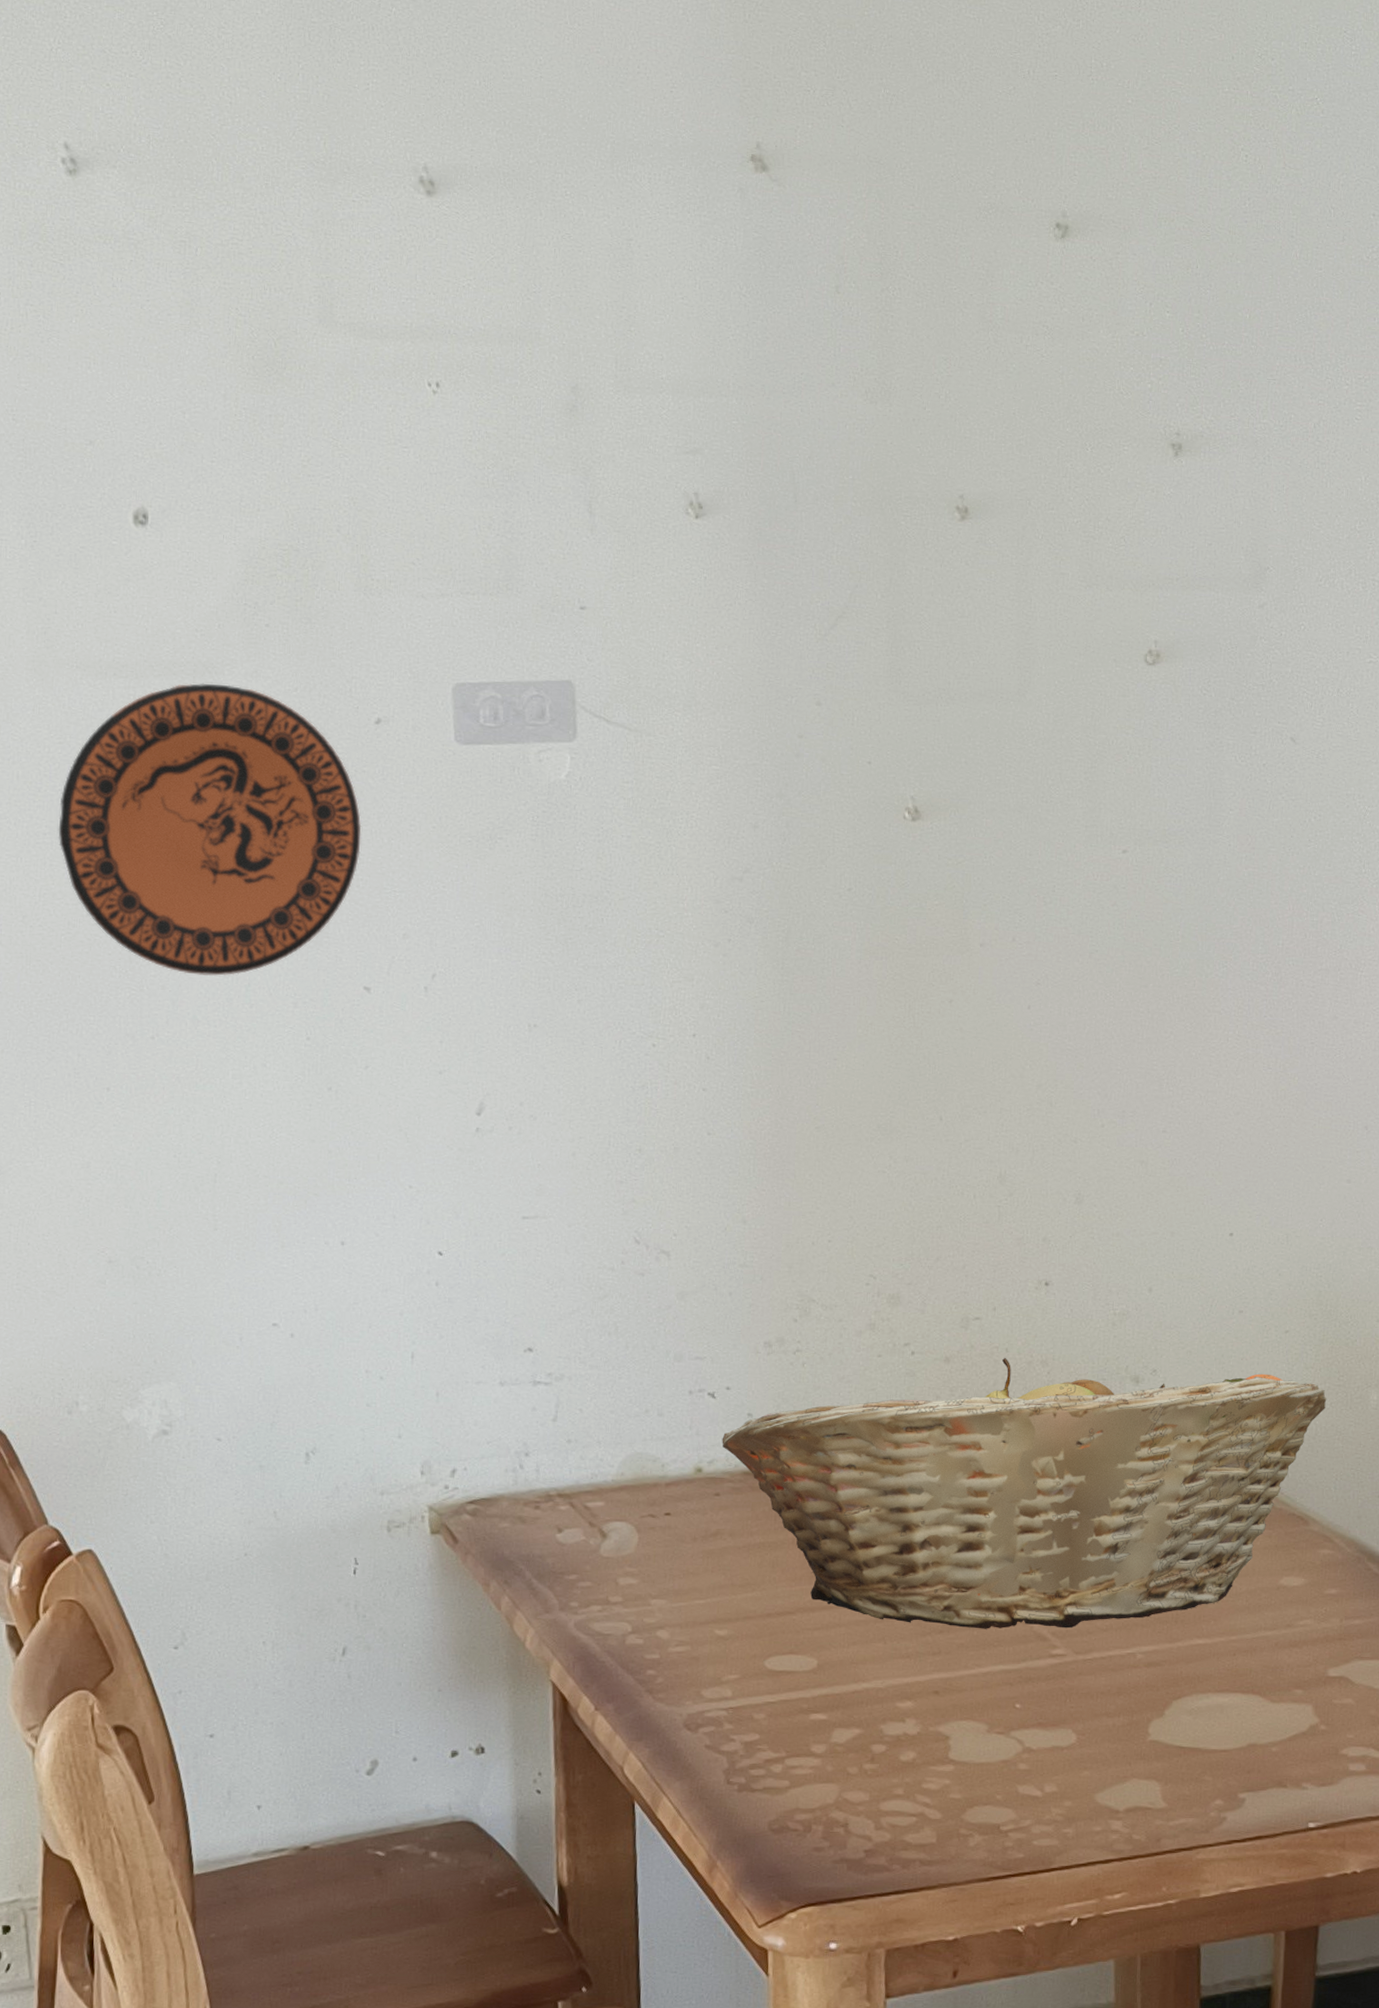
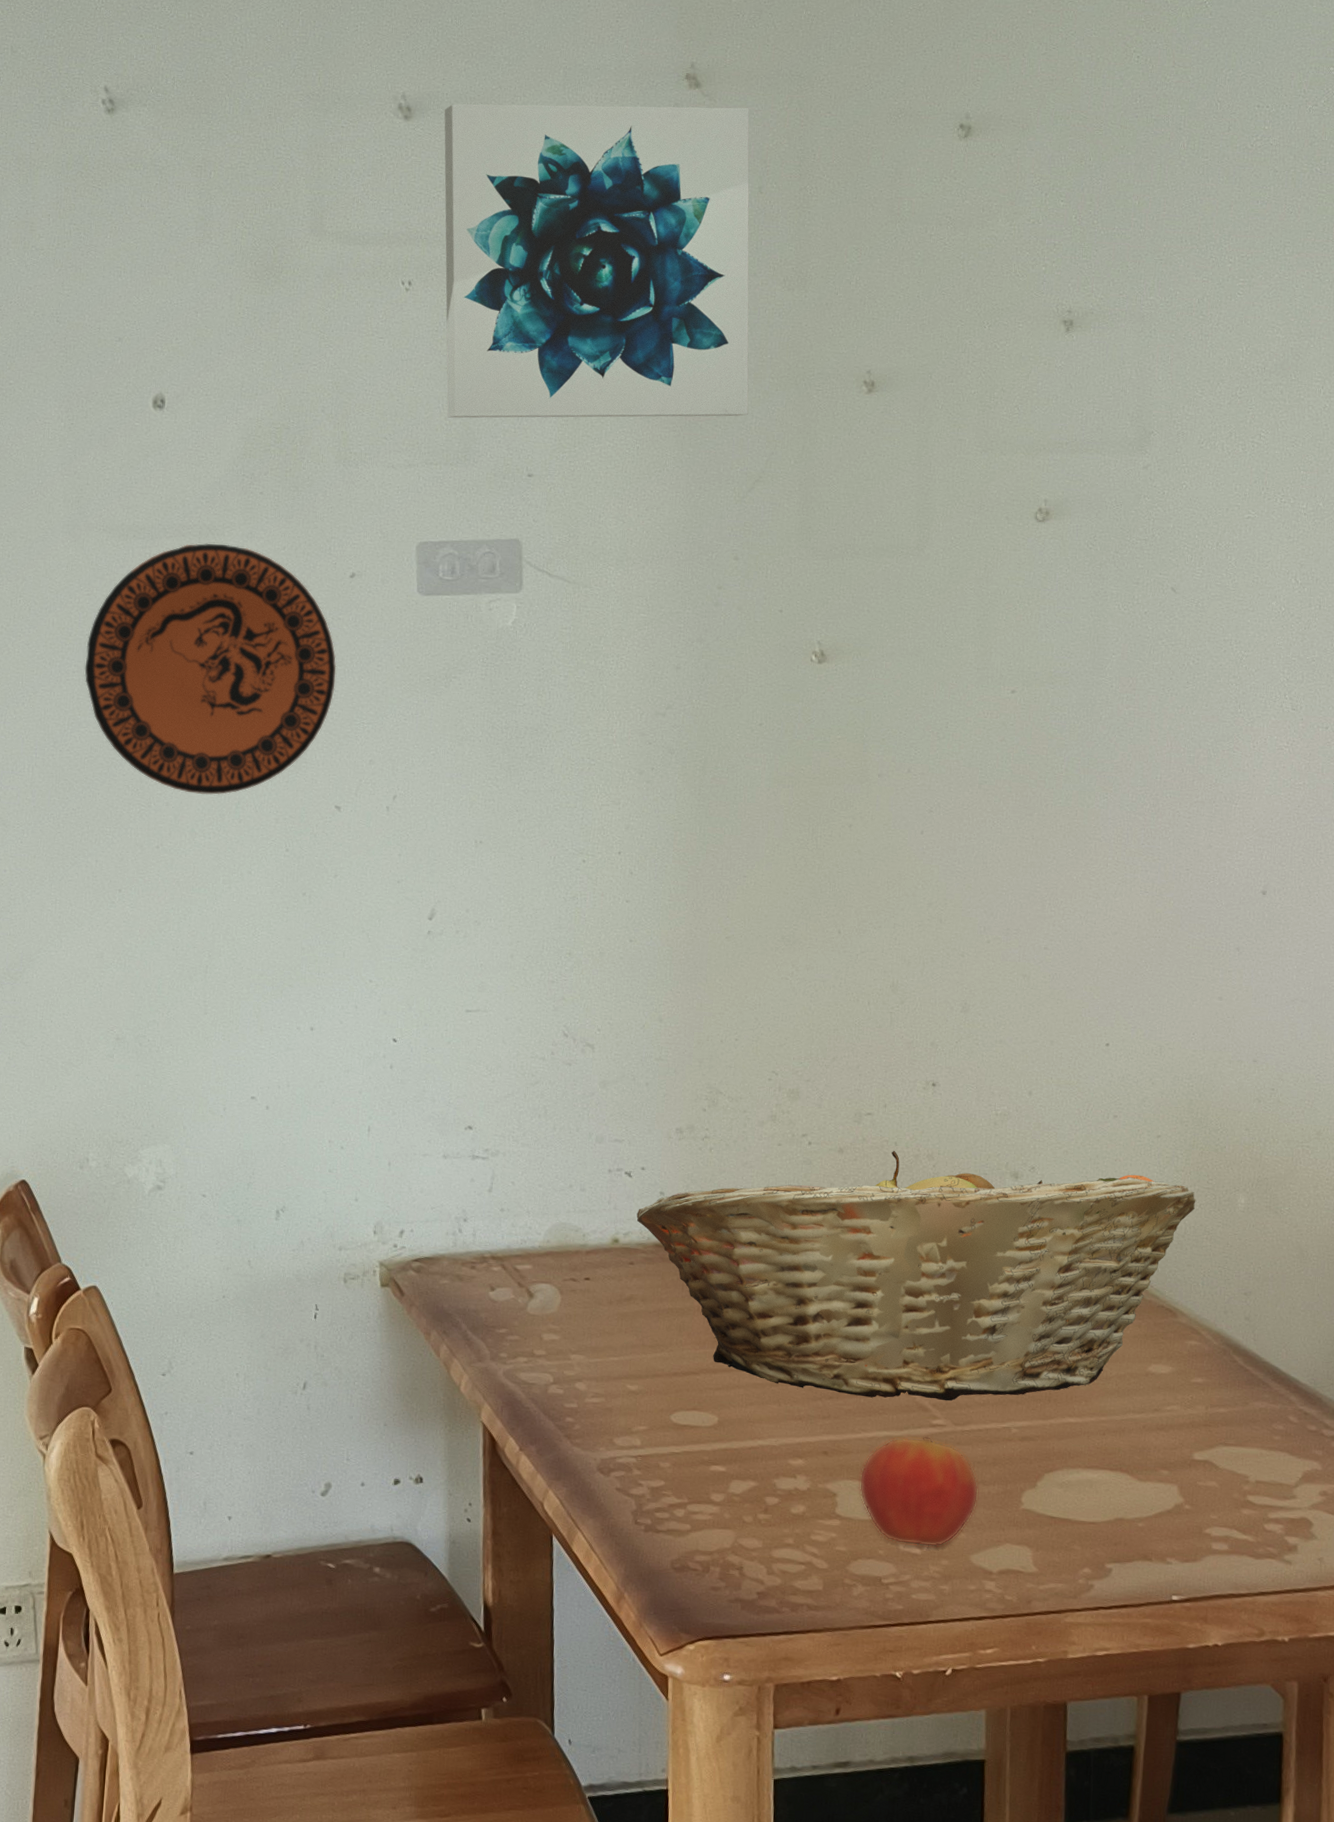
wall art: none [473,179,829,544] -> present [444,104,750,418]
apple: none [973,1667,1103,1788] -> present [859,1435,979,1548]

